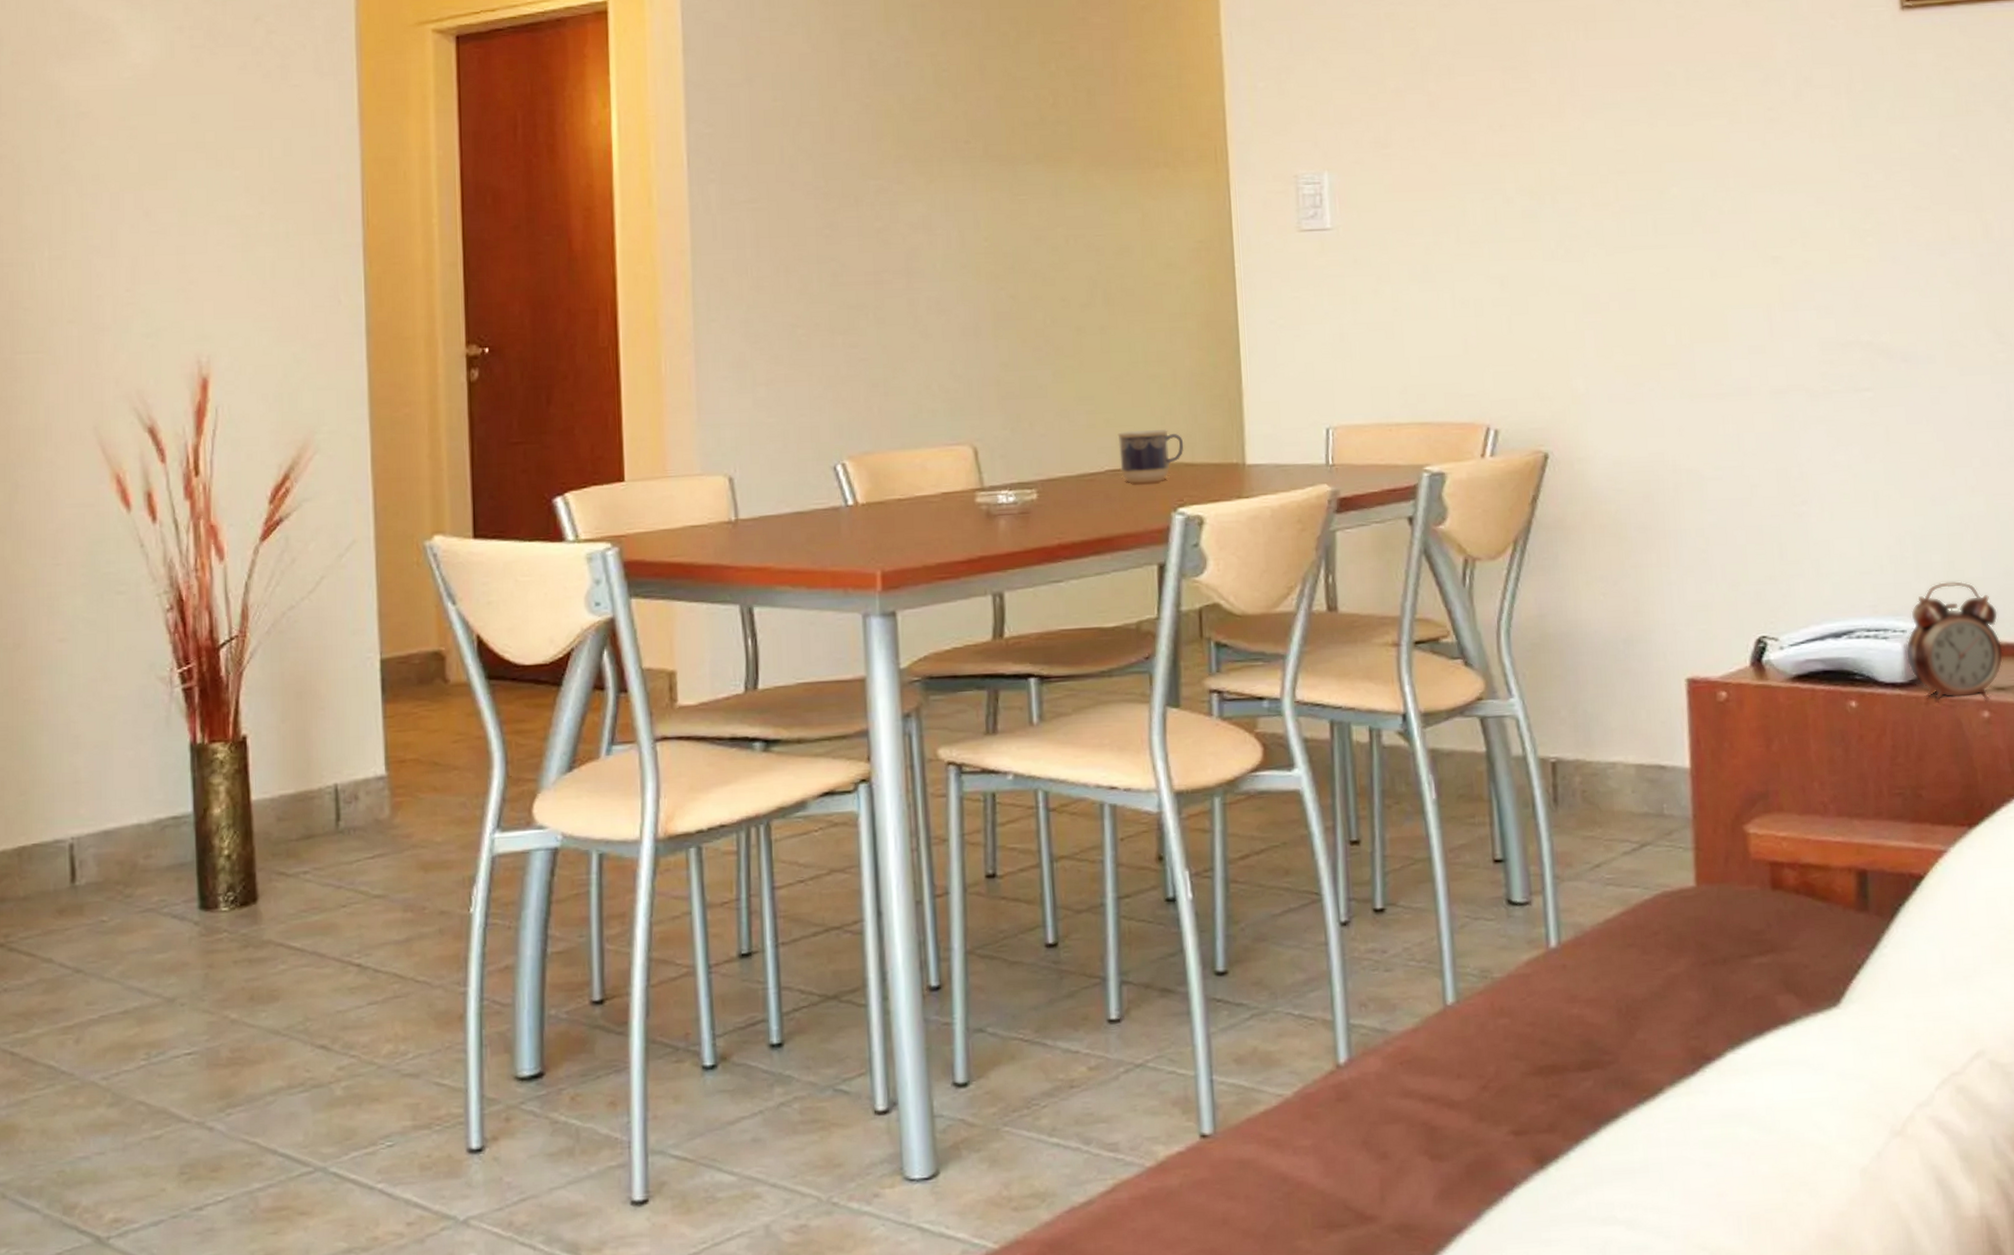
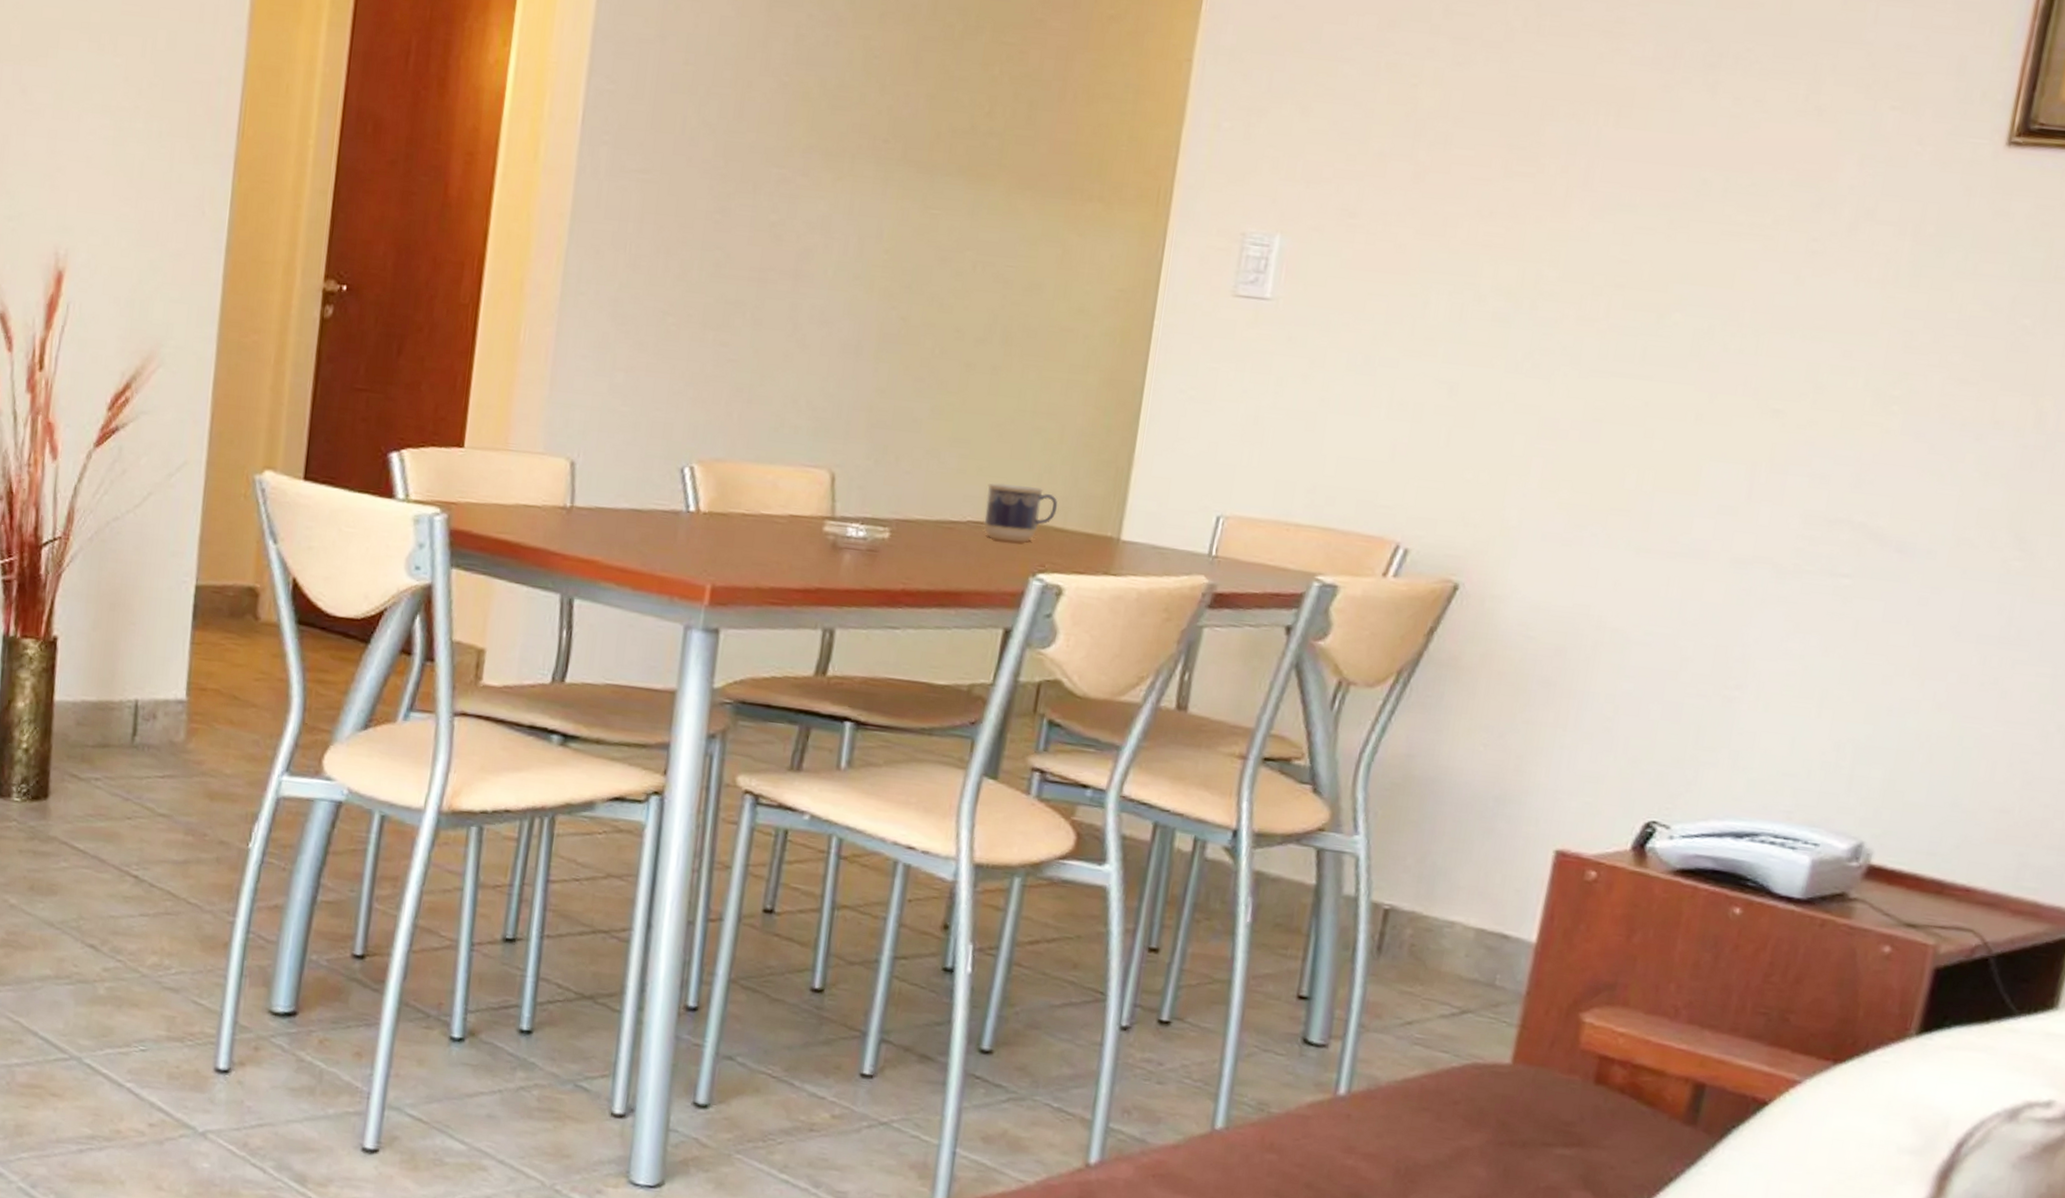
alarm clock: present [1906,581,2004,703] -> none [1811,800,1931,937]

